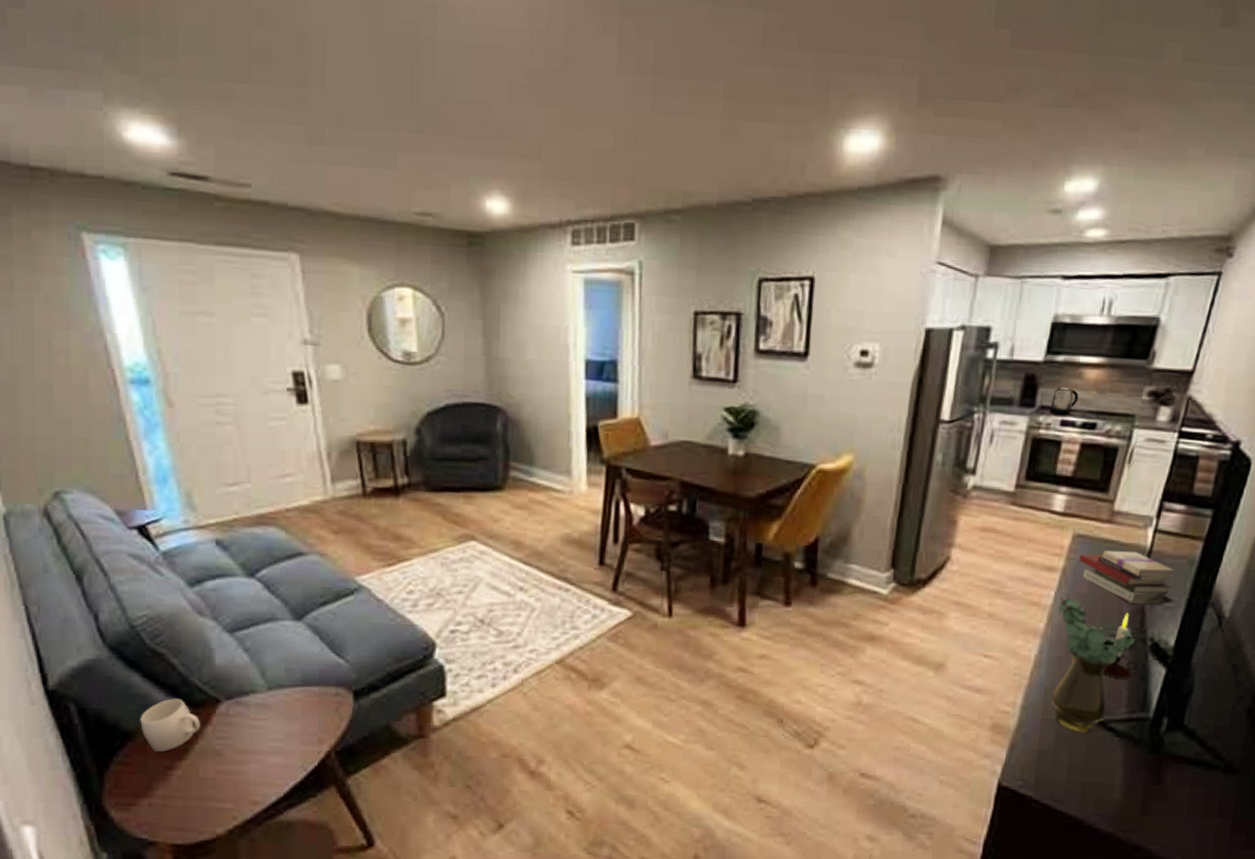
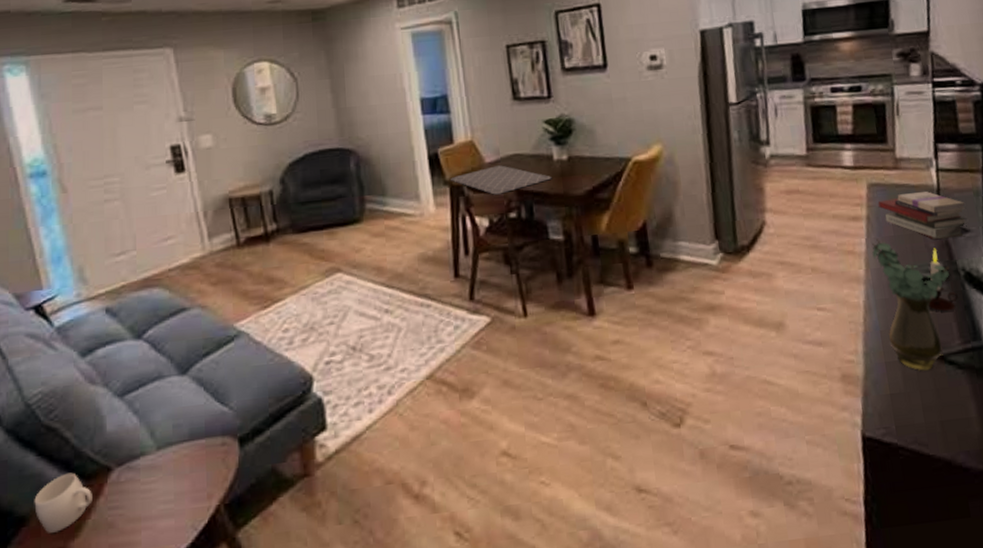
placemat: none [607,450,723,483] -> present [449,165,552,195]
kettle: present [1049,386,1079,415] -> none [818,59,841,84]

